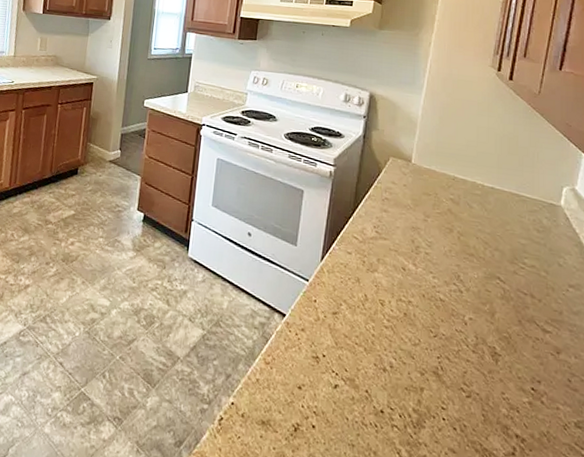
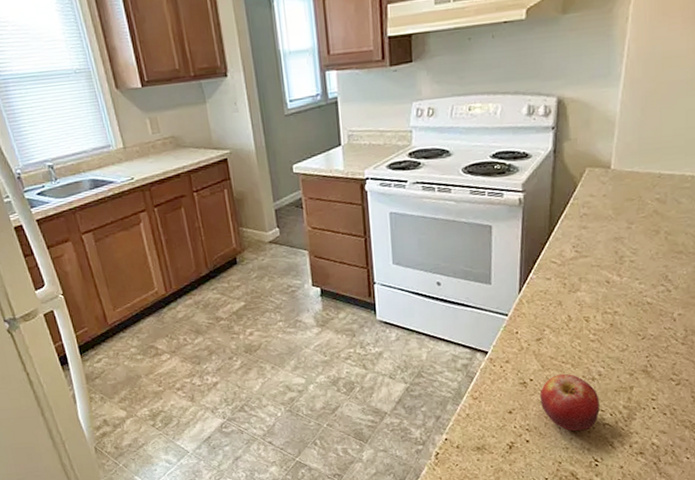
fruit: none [330,355,389,428] -> present [539,373,600,431]

